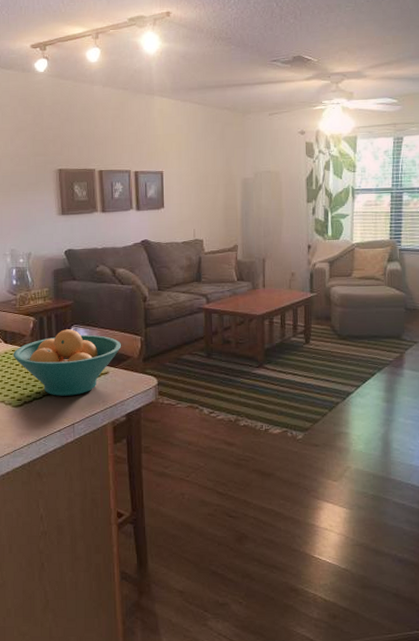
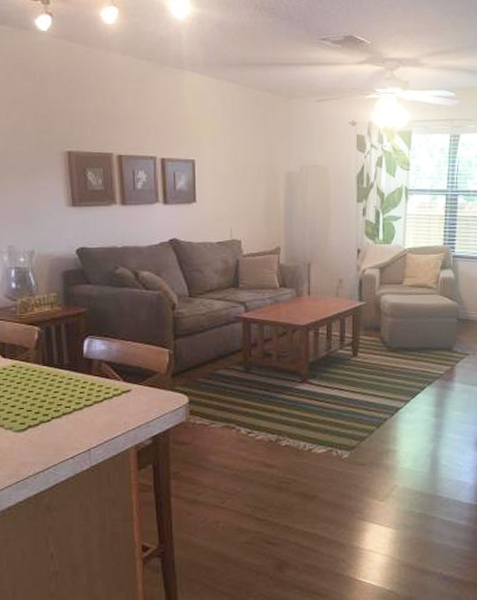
fruit bowl: present [13,329,122,396] -> none [13,341,147,418]

